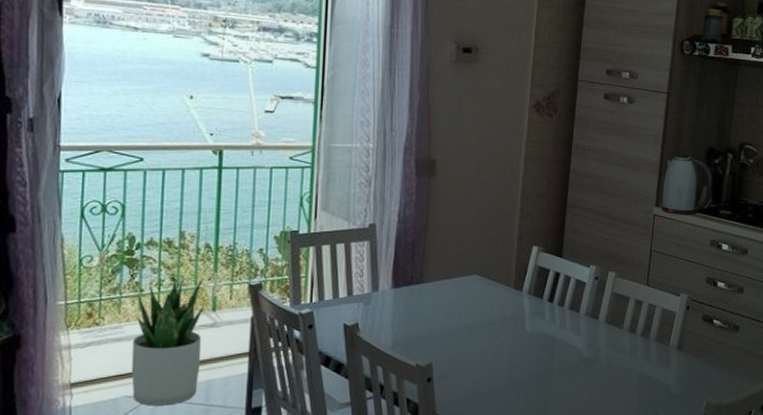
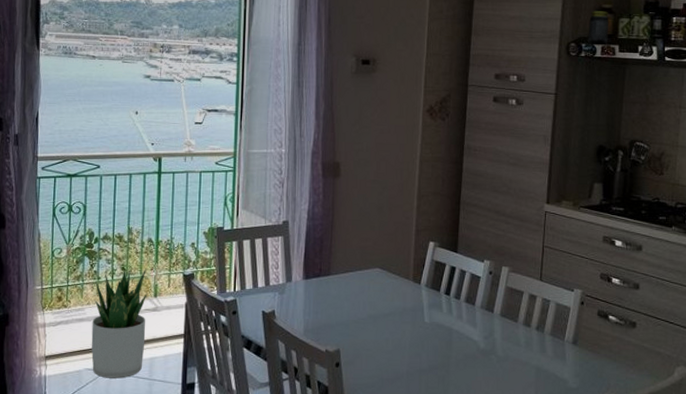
kettle: present [661,155,713,216] -> none [552,153,604,212]

